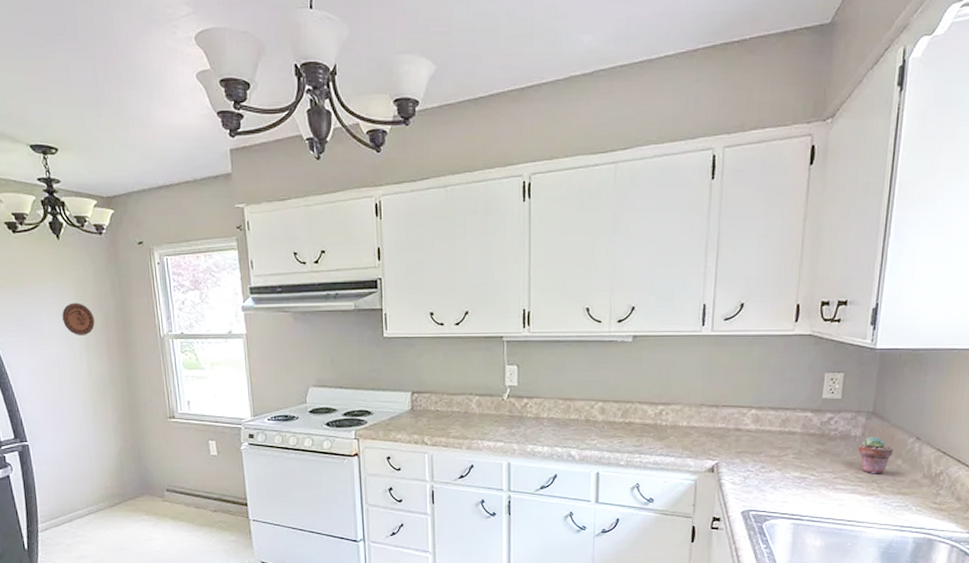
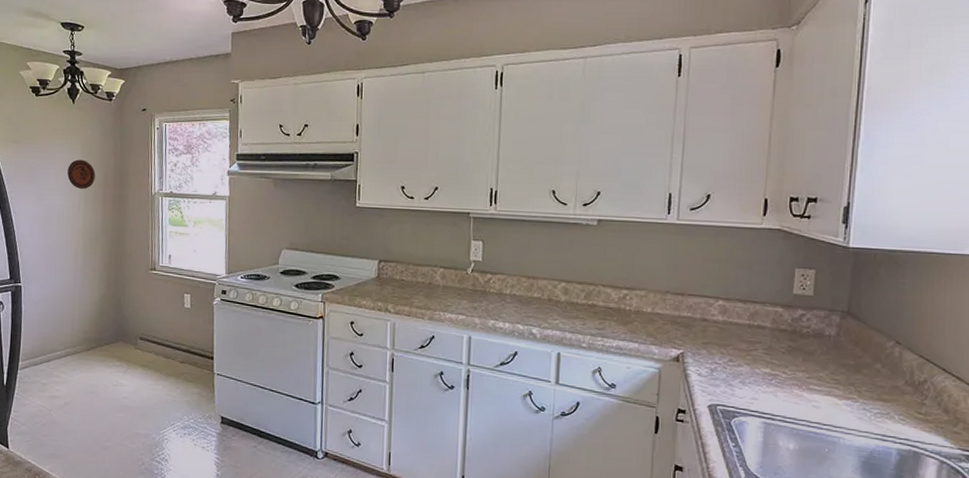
potted succulent: present [857,436,893,474] -> none [832,336,871,378]

